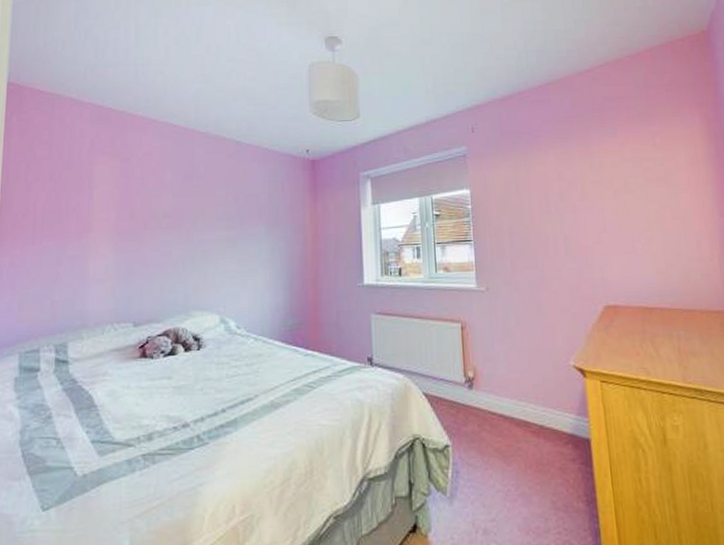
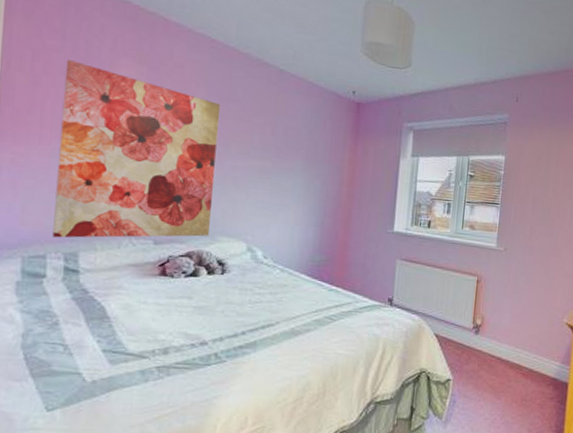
wall art: none [45,164,186,331] -> present [53,59,221,238]

